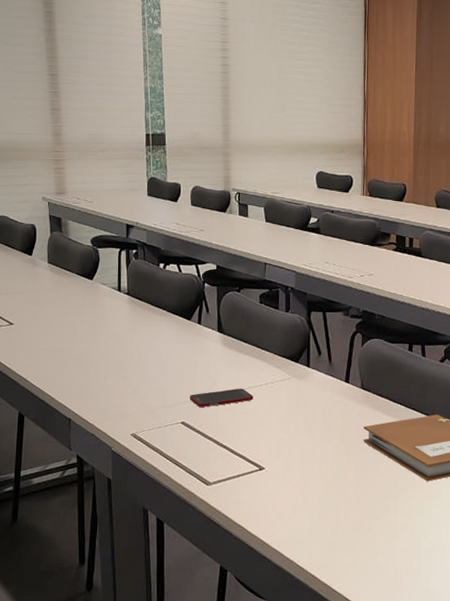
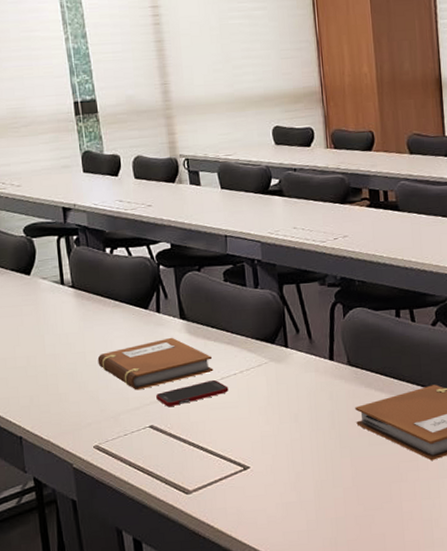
notebook: none [142,347,243,390] -> present [97,337,214,390]

